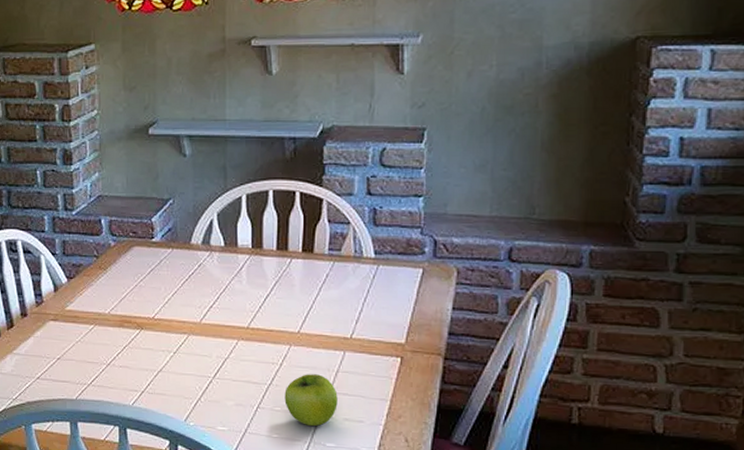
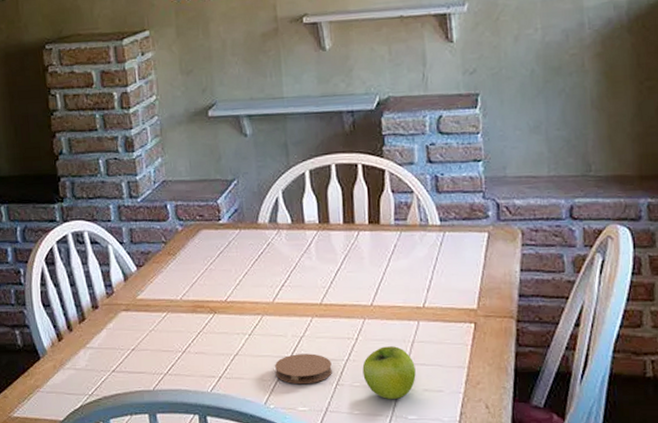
coaster: none [198,375,254,405] -> present [275,353,332,385]

